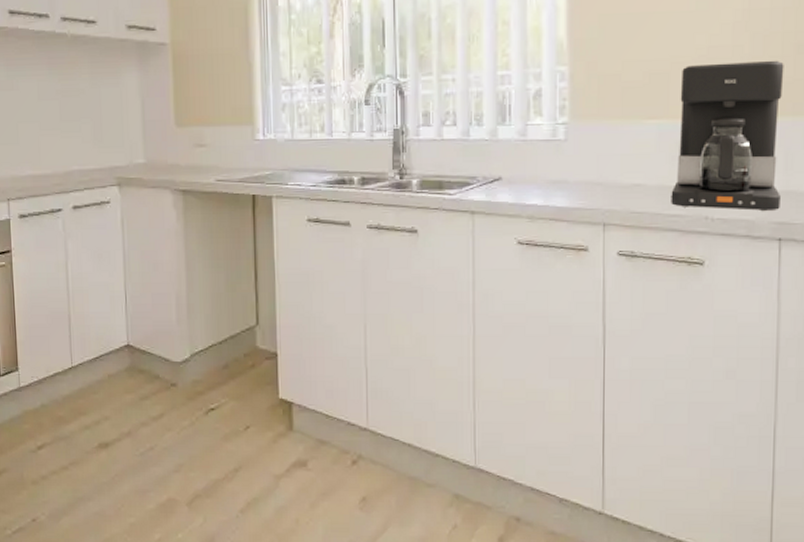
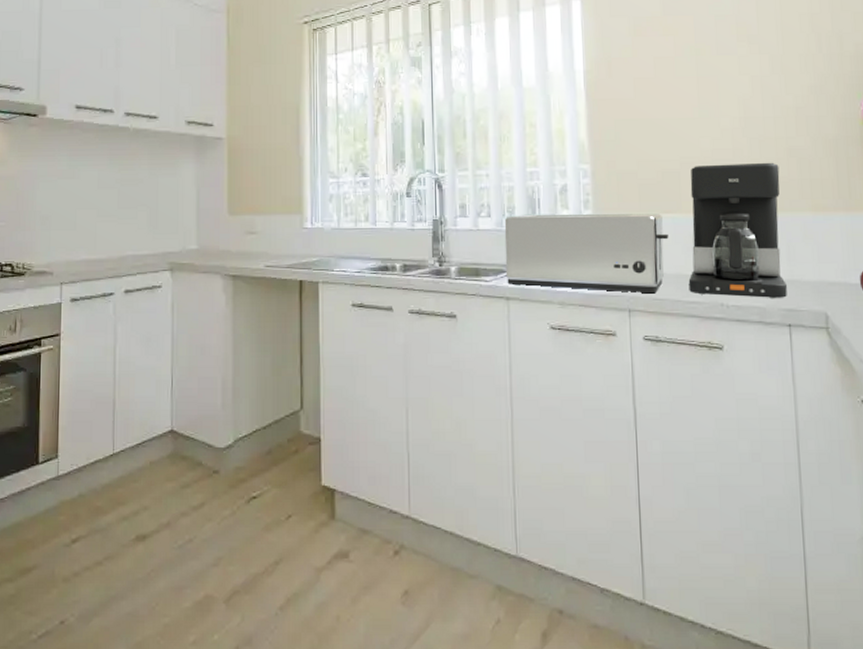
toaster: none [471,120,652,207] -> present [504,213,669,294]

